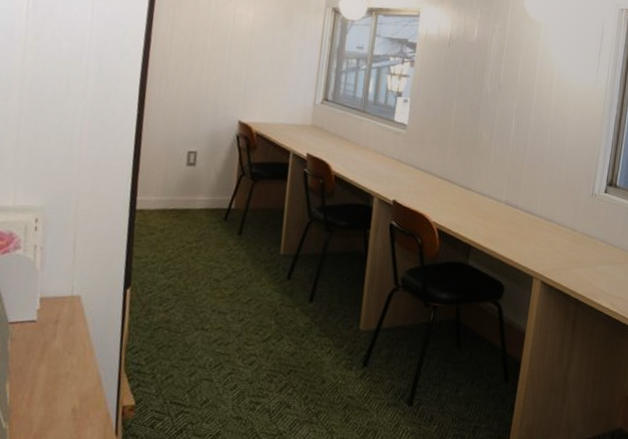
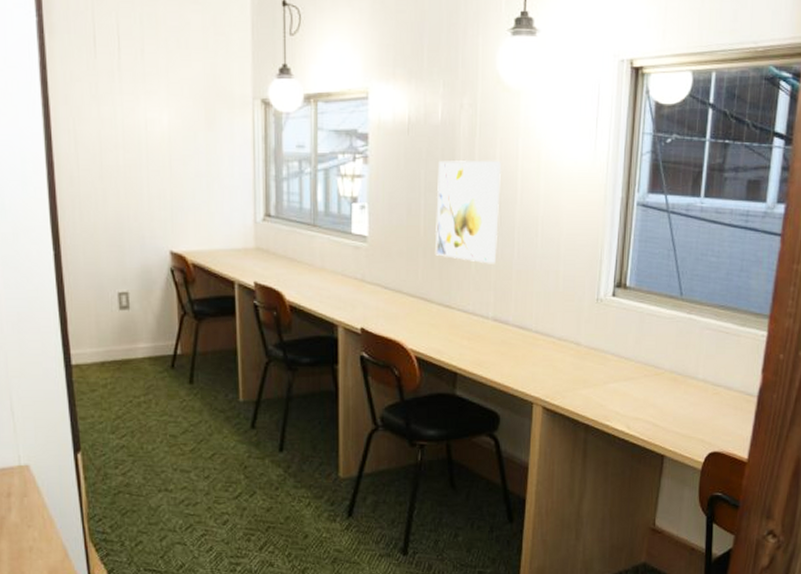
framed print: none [461,70,522,157] -> present [434,160,501,264]

